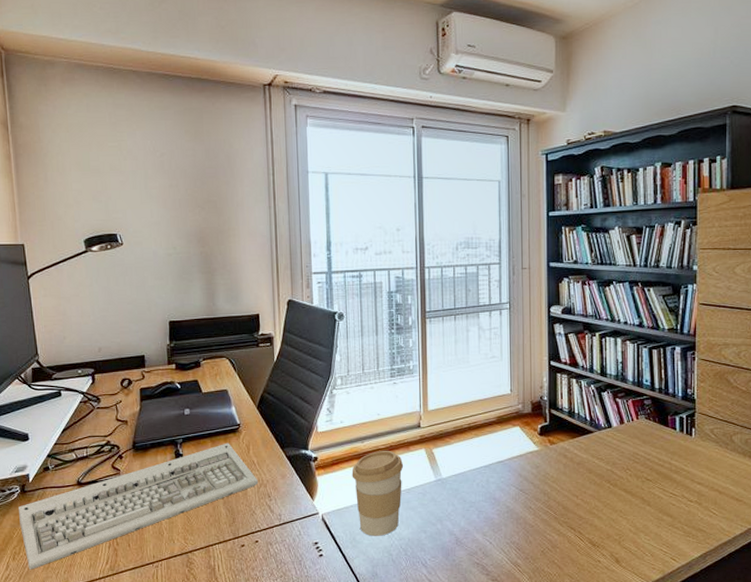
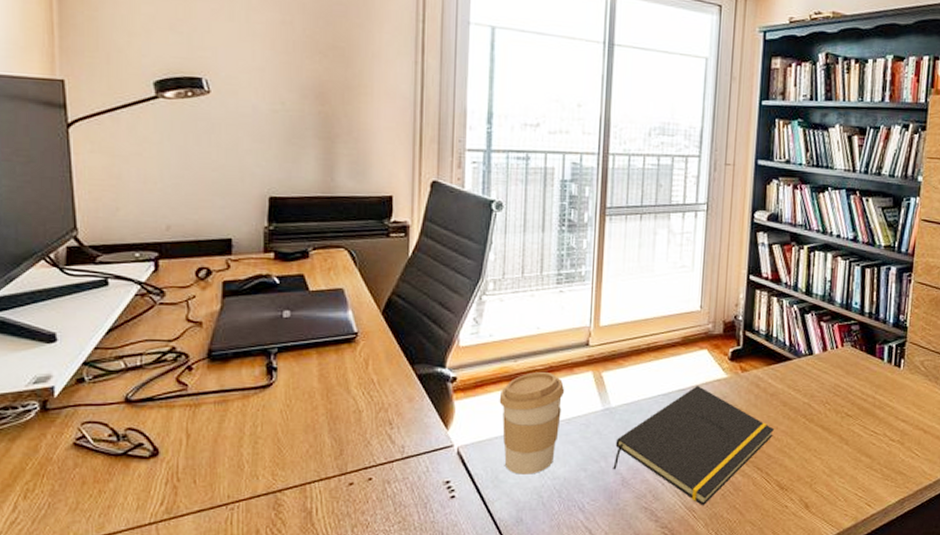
keyboard: present [19,442,259,570] -> none [36,355,378,512]
notepad: none [448,458,582,561] -> present [613,386,774,505]

